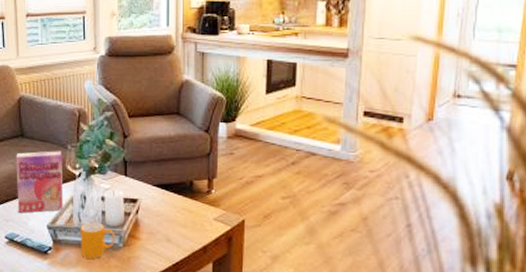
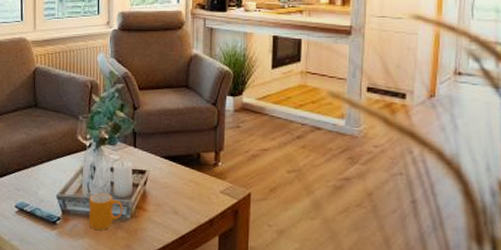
cereal box: present [16,151,63,213] -> none [28,121,74,183]

